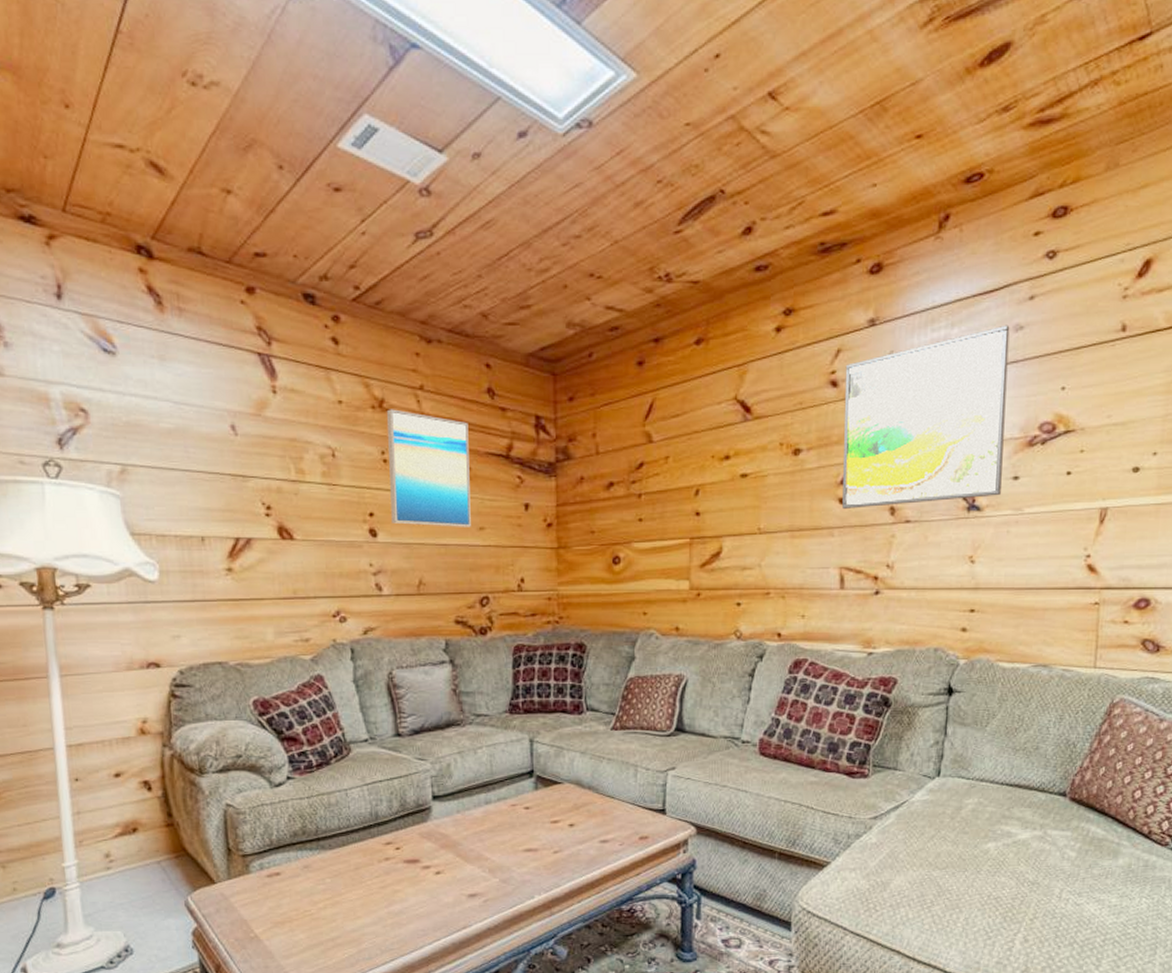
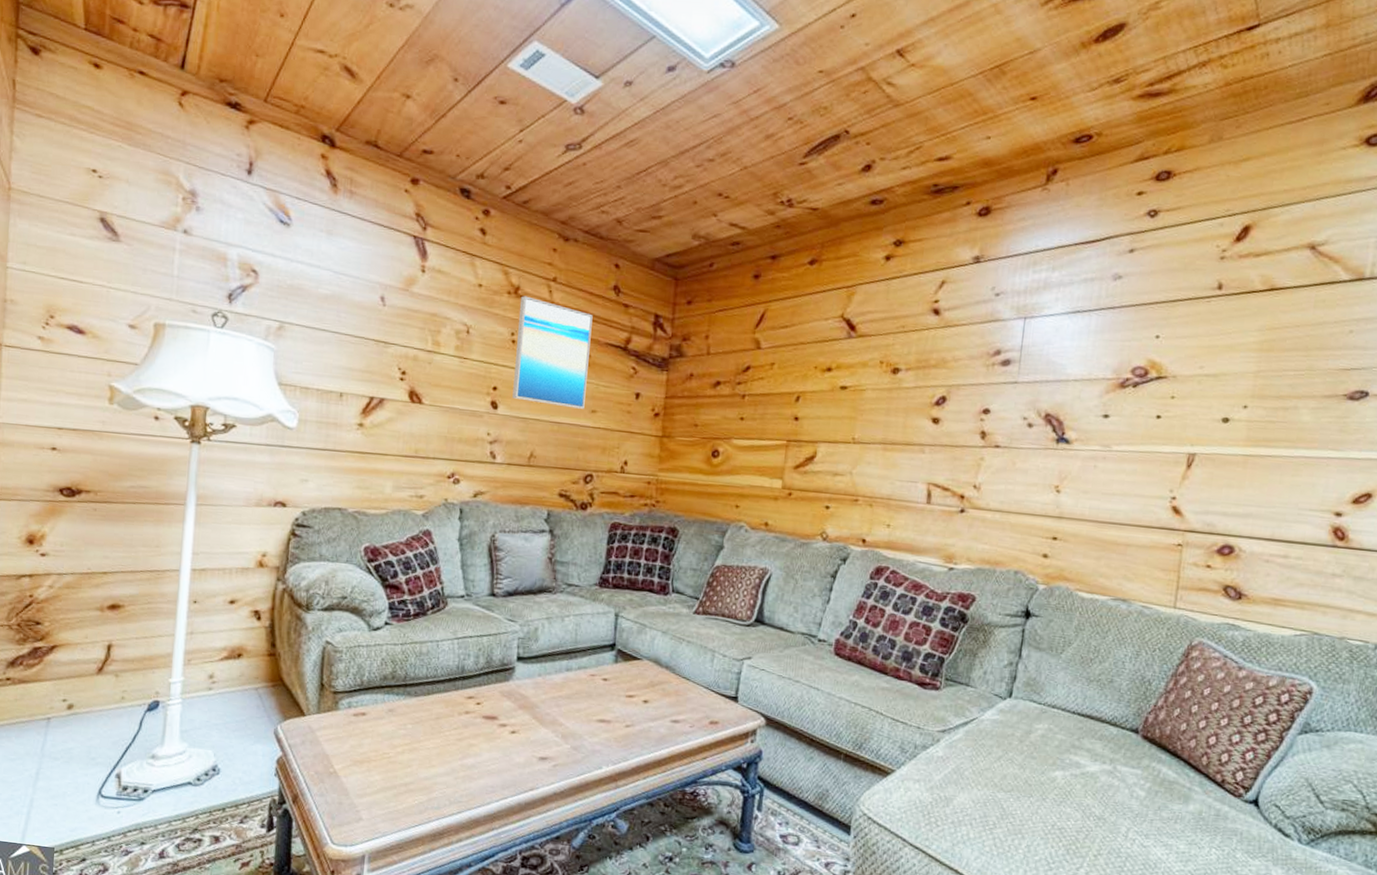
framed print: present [842,325,1010,509] -> none [935,273,1109,432]

